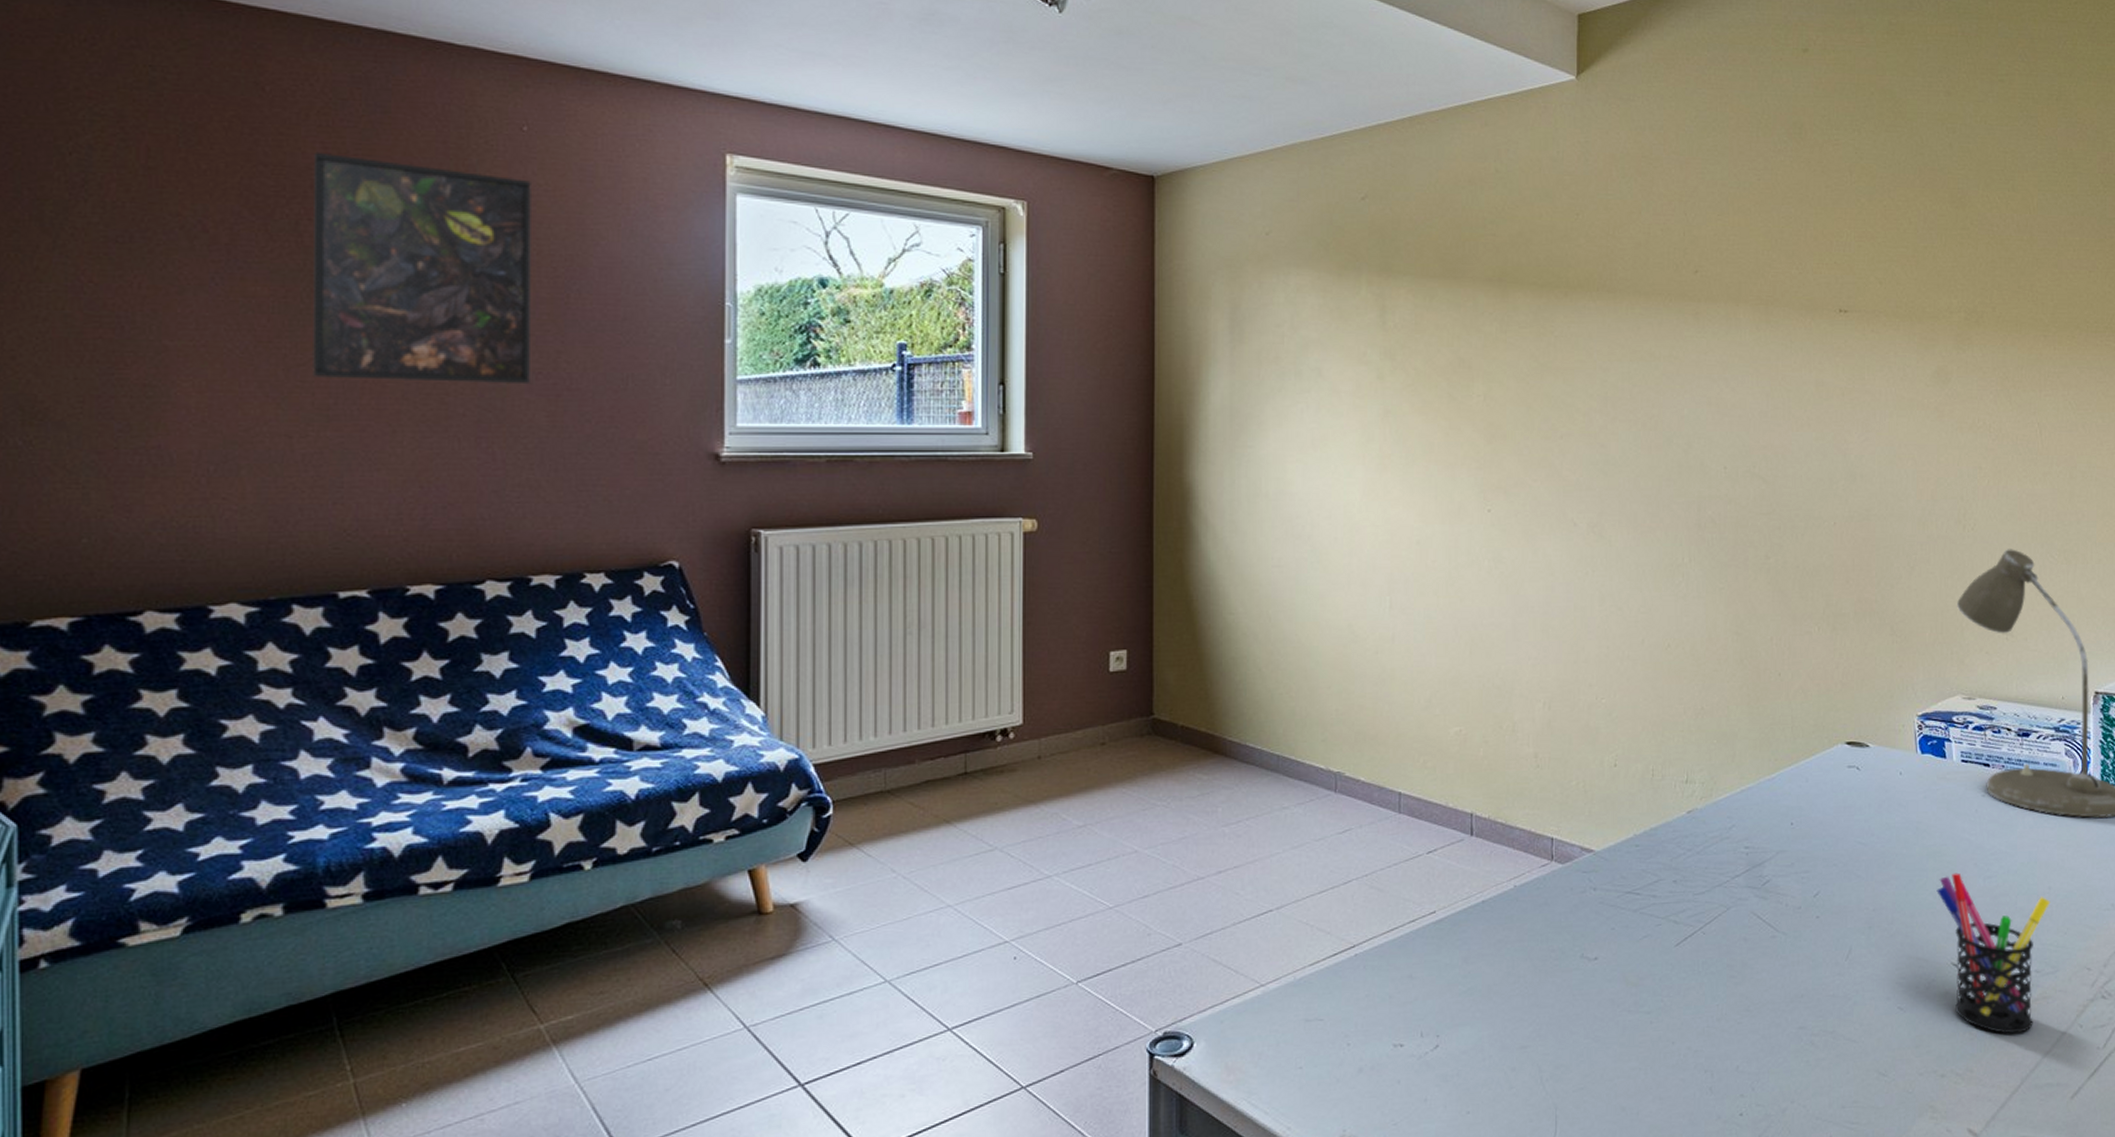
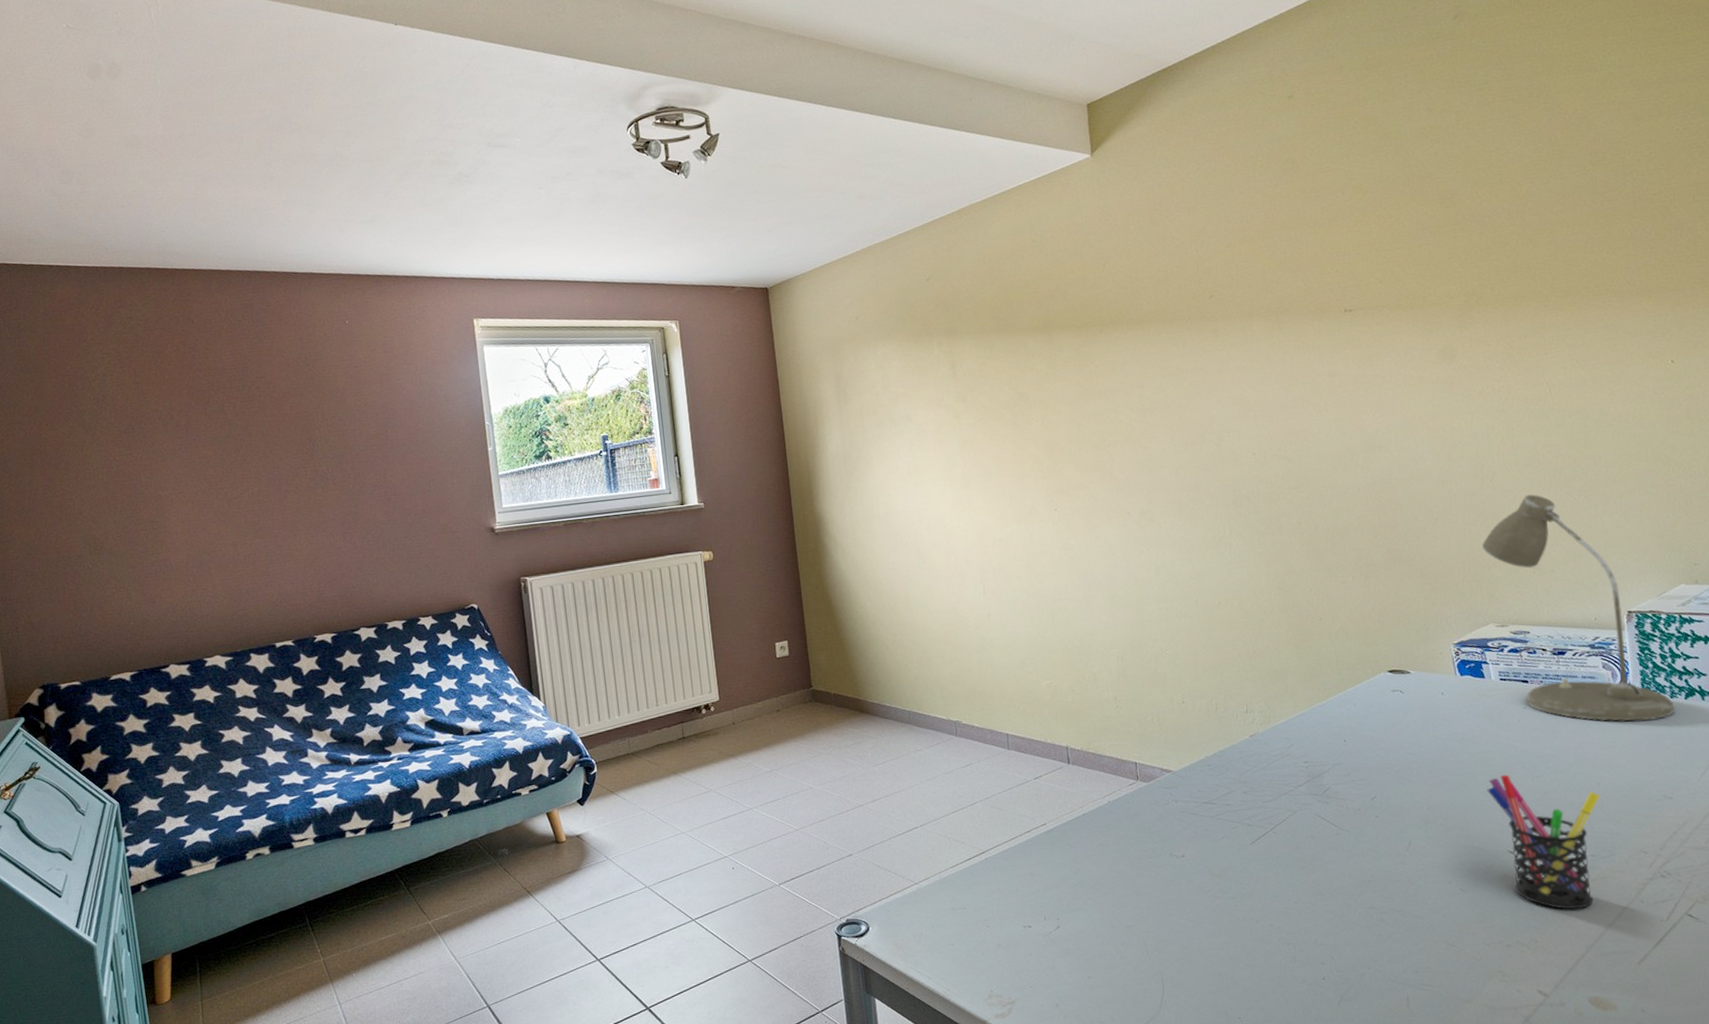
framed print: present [311,151,533,385] -> none [227,356,371,505]

